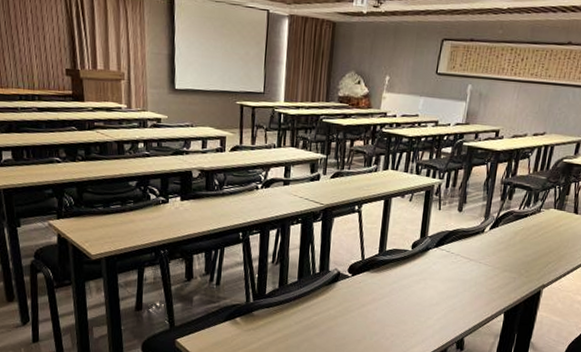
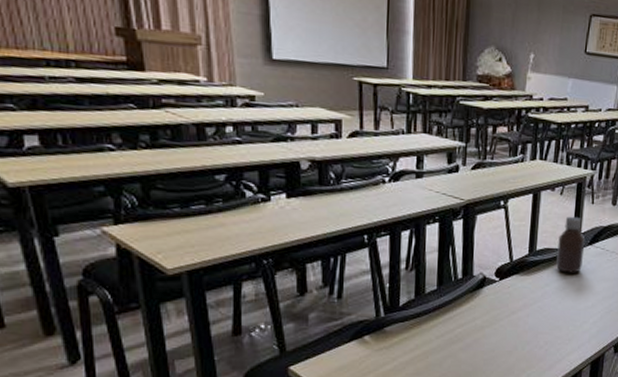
bottle: none [404,220,432,273] -> present [556,216,585,273]

